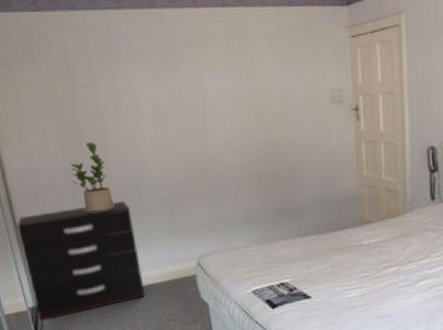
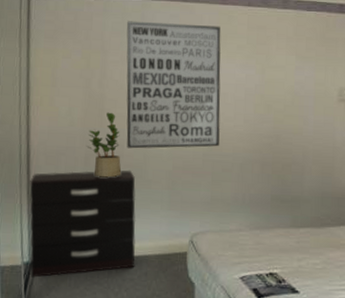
wall art: none [90,33,213,179] -> present [126,21,221,149]

